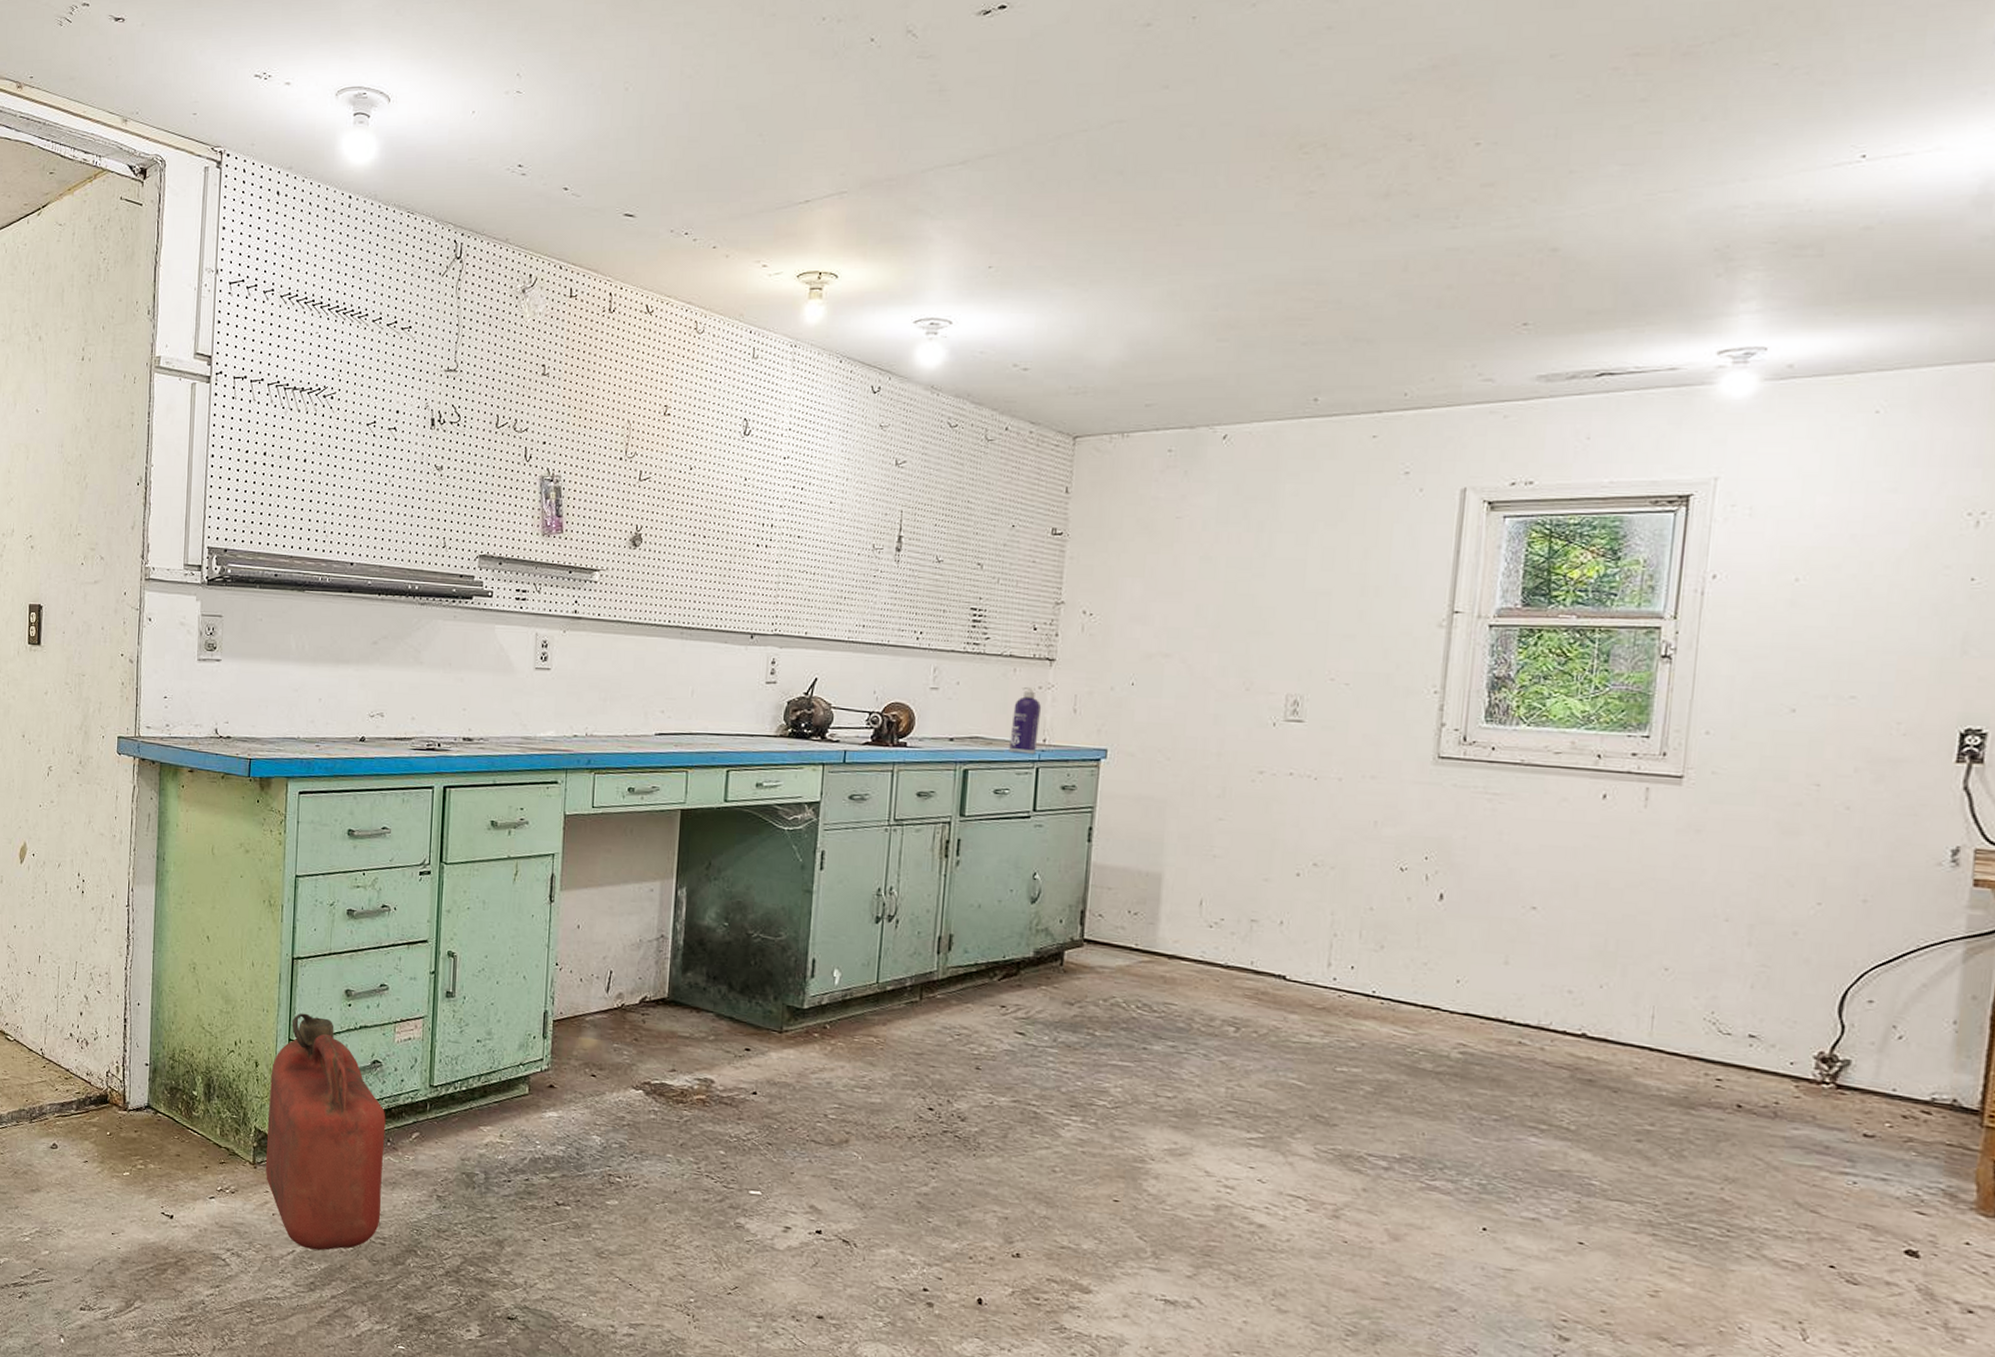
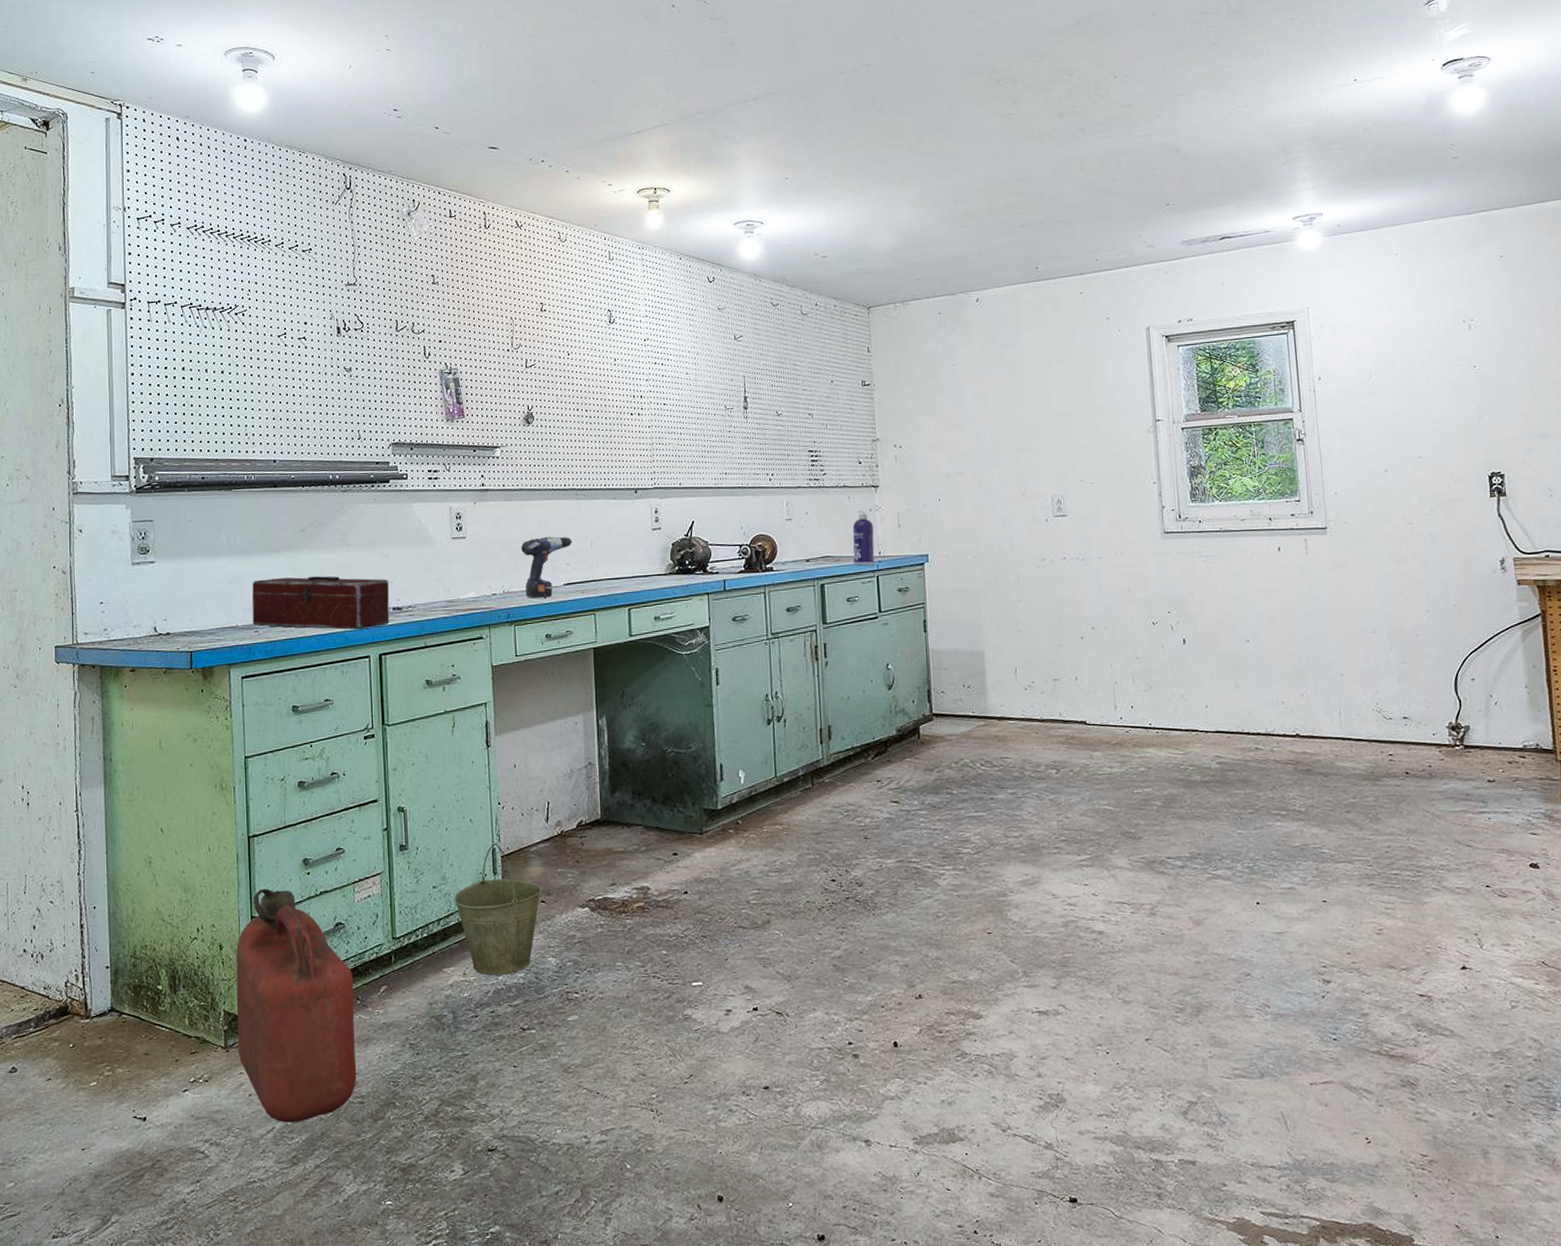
toolbox: none [314,691,462,758] -> present [252,576,390,630]
bucket: none [497,1005,594,1144] -> present [454,842,542,975]
power drill: none [611,678,671,747] -> present [521,536,573,598]

